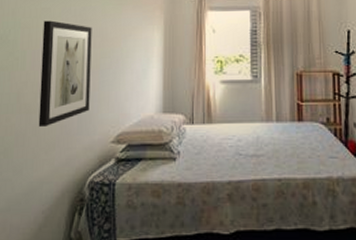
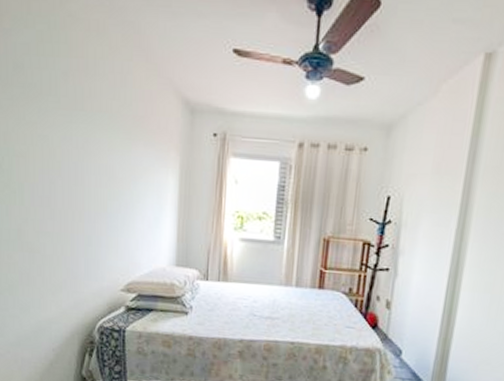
wall art: present [38,20,92,128] -> none [41,150,97,269]

